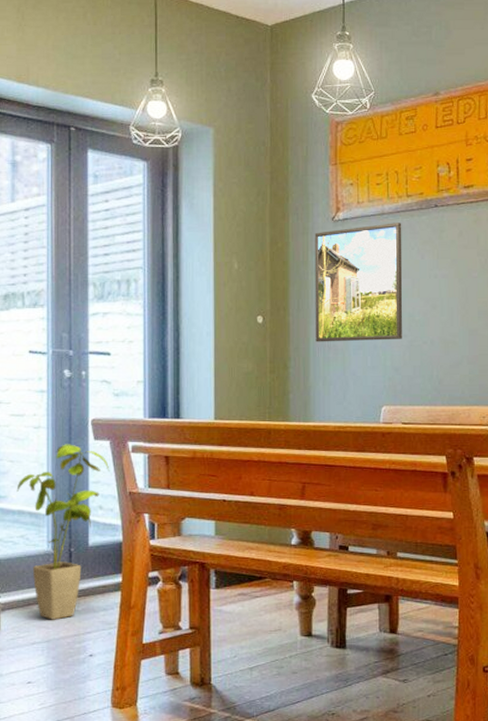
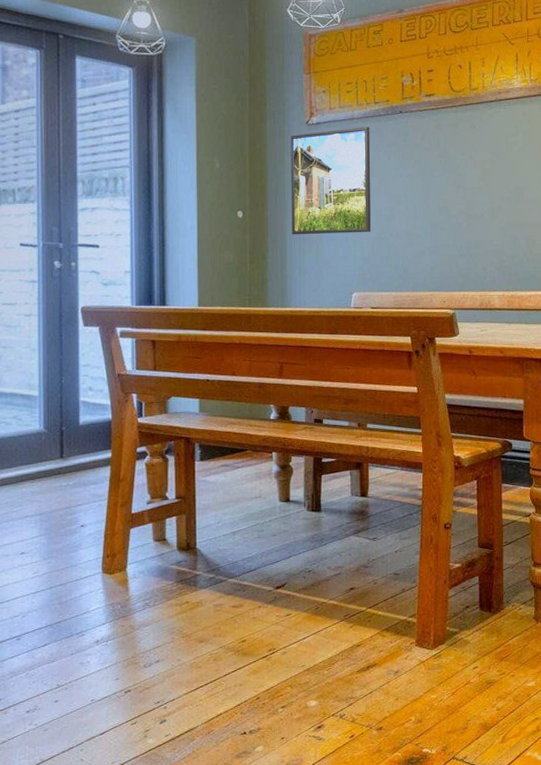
house plant: present [16,444,110,620] -> none [9,330,99,494]

